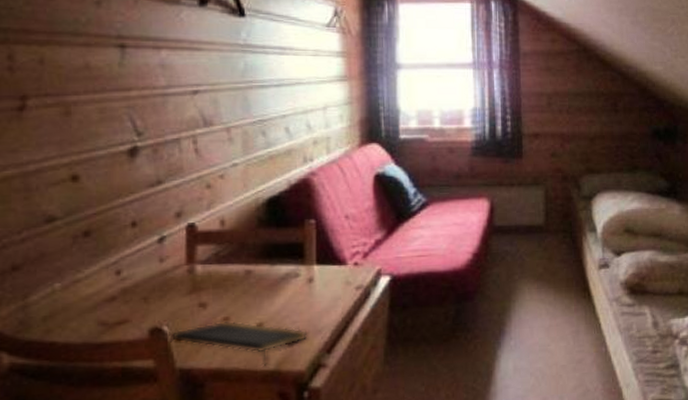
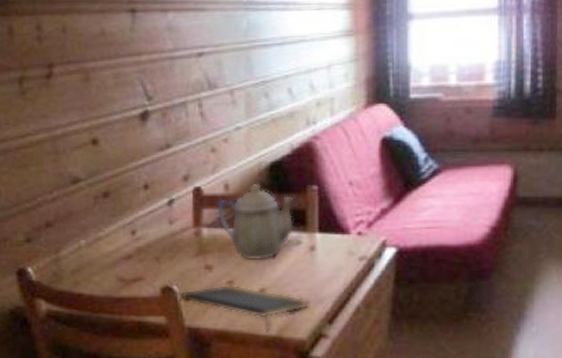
teapot: none [213,218,291,295] -> present [217,183,294,261]

